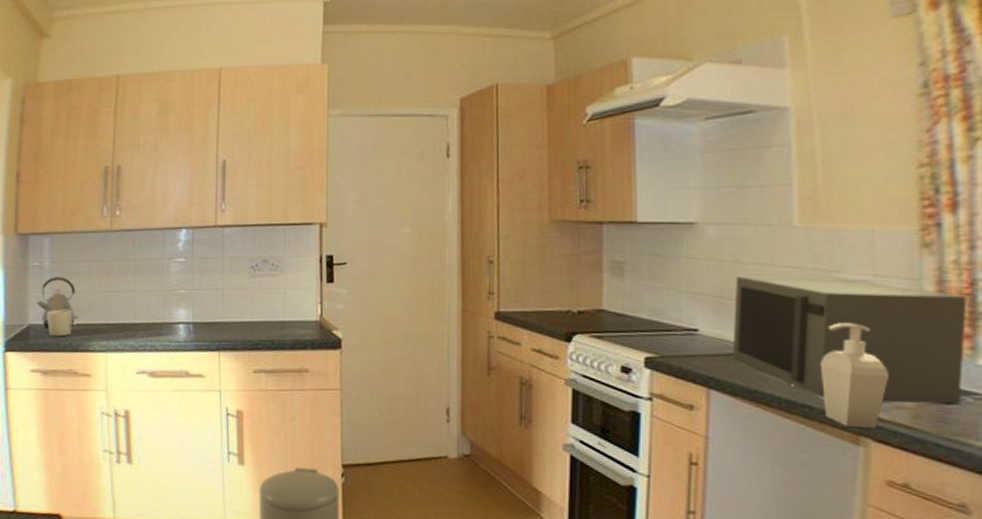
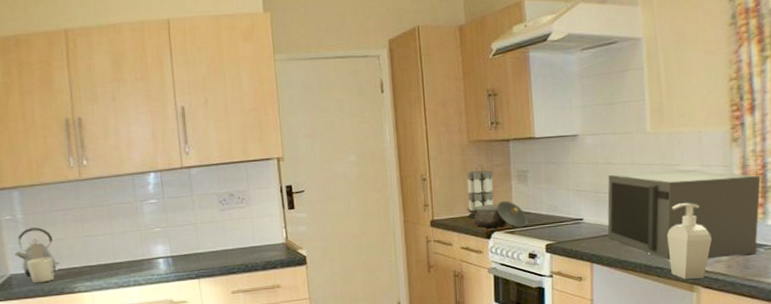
cooking pot: none [542,296,621,333] -> present [467,200,527,228]
spice rack: none [544,249,579,315] -> present [466,164,494,219]

